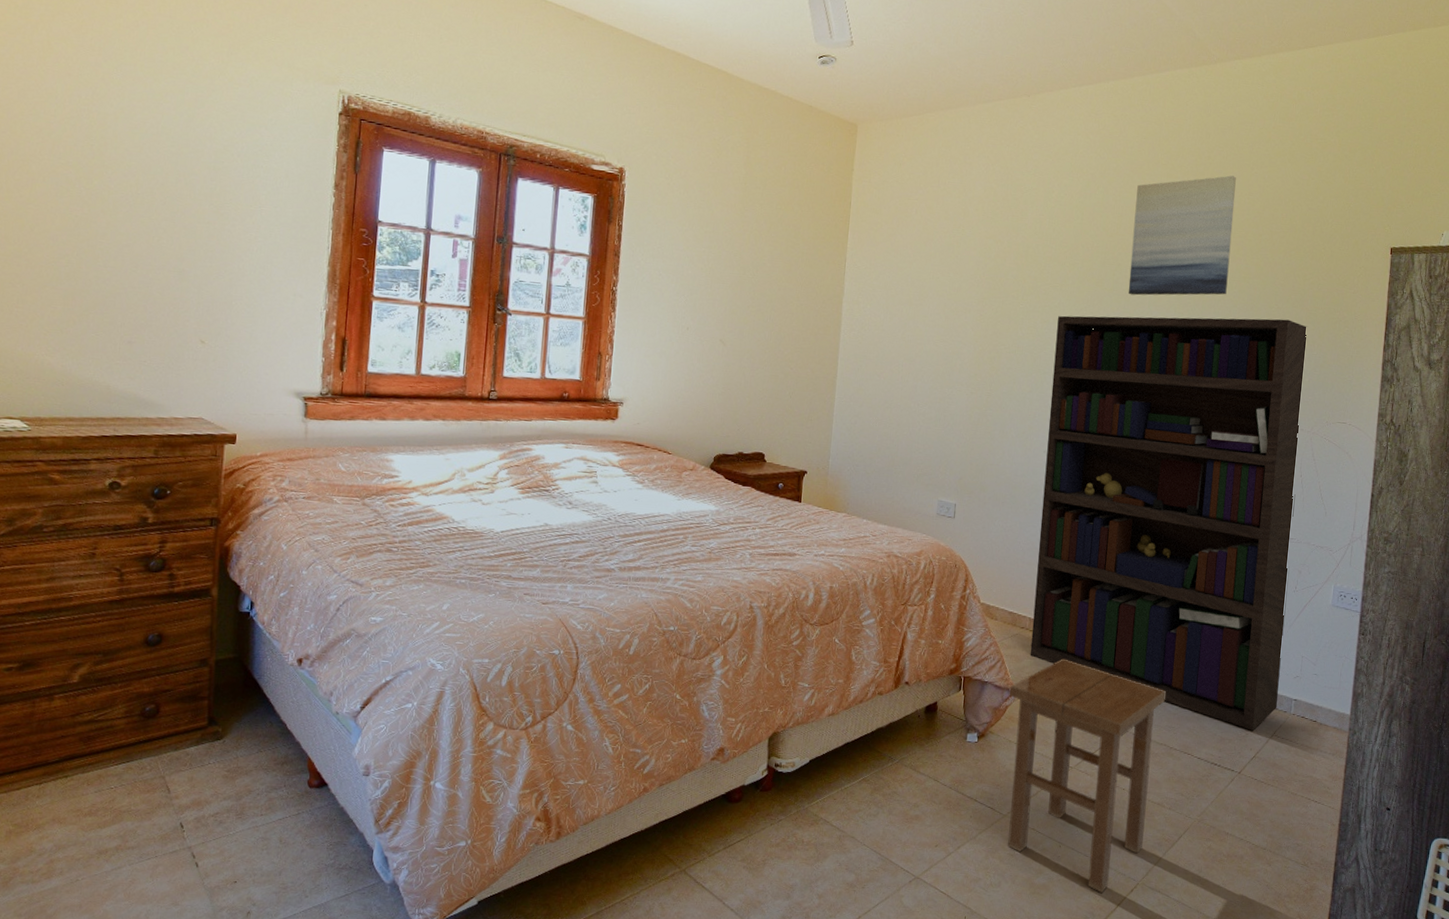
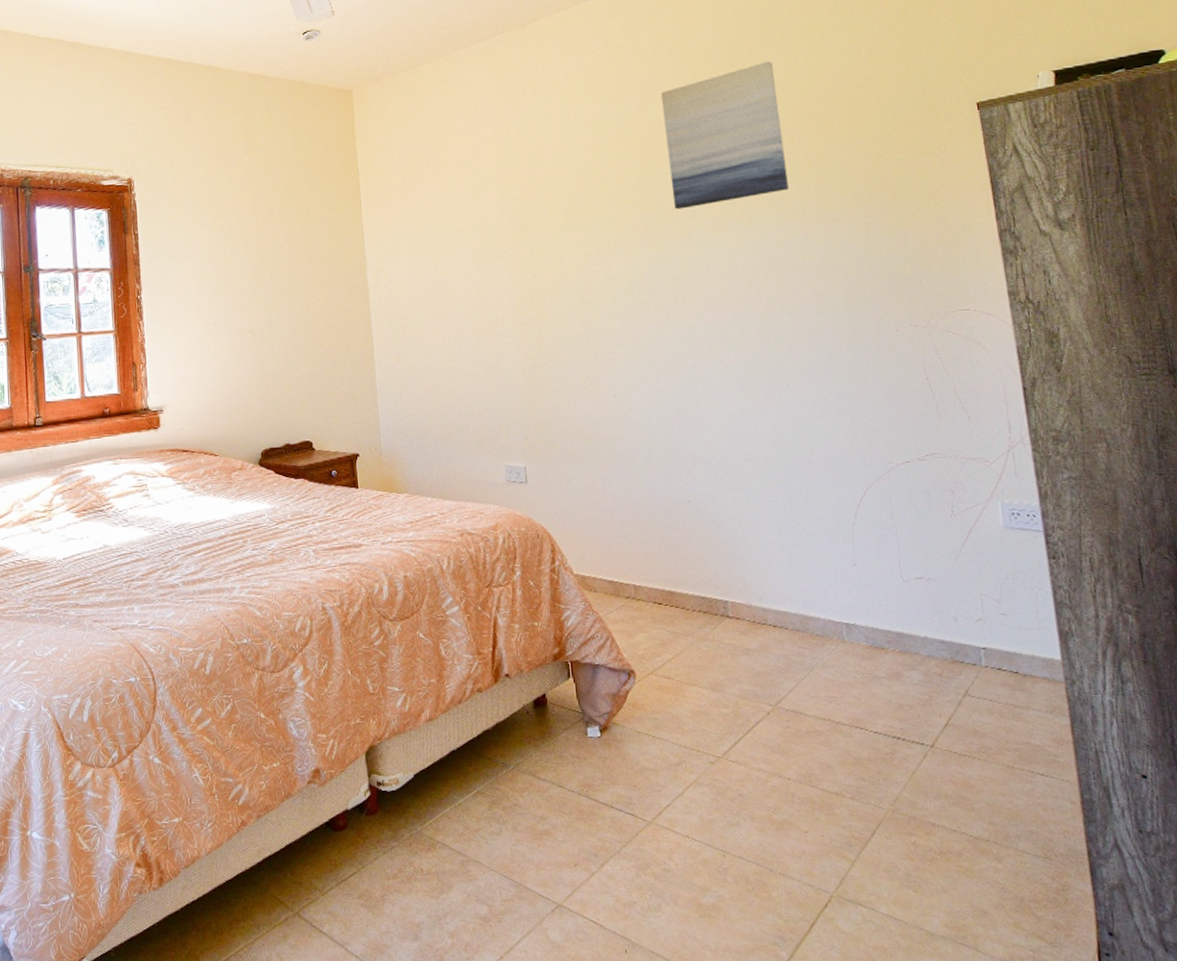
stool: present [1007,658,1166,893] -> none [627,628,829,911]
bookcase: present [1030,315,1307,731] -> none [601,204,963,692]

